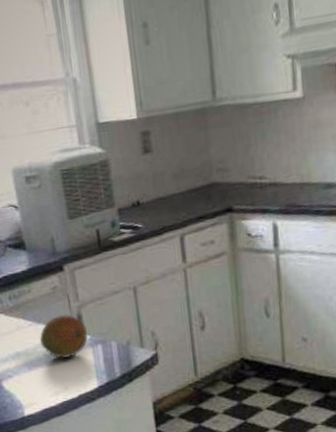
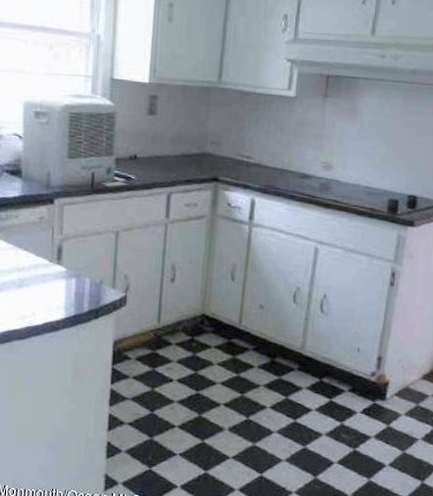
fruit: present [39,314,89,359] -> none [17,244,65,286]

